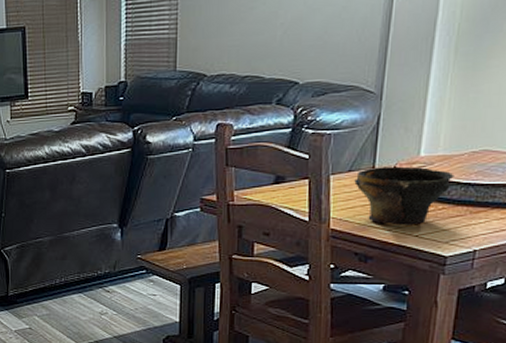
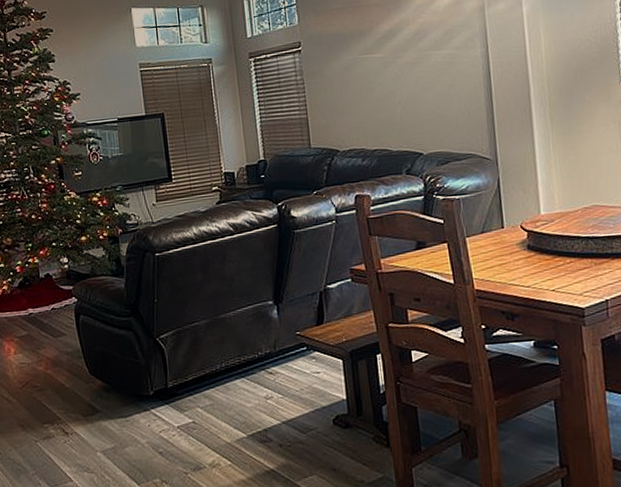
bowl: present [354,166,455,226] -> none [488,225,574,282]

